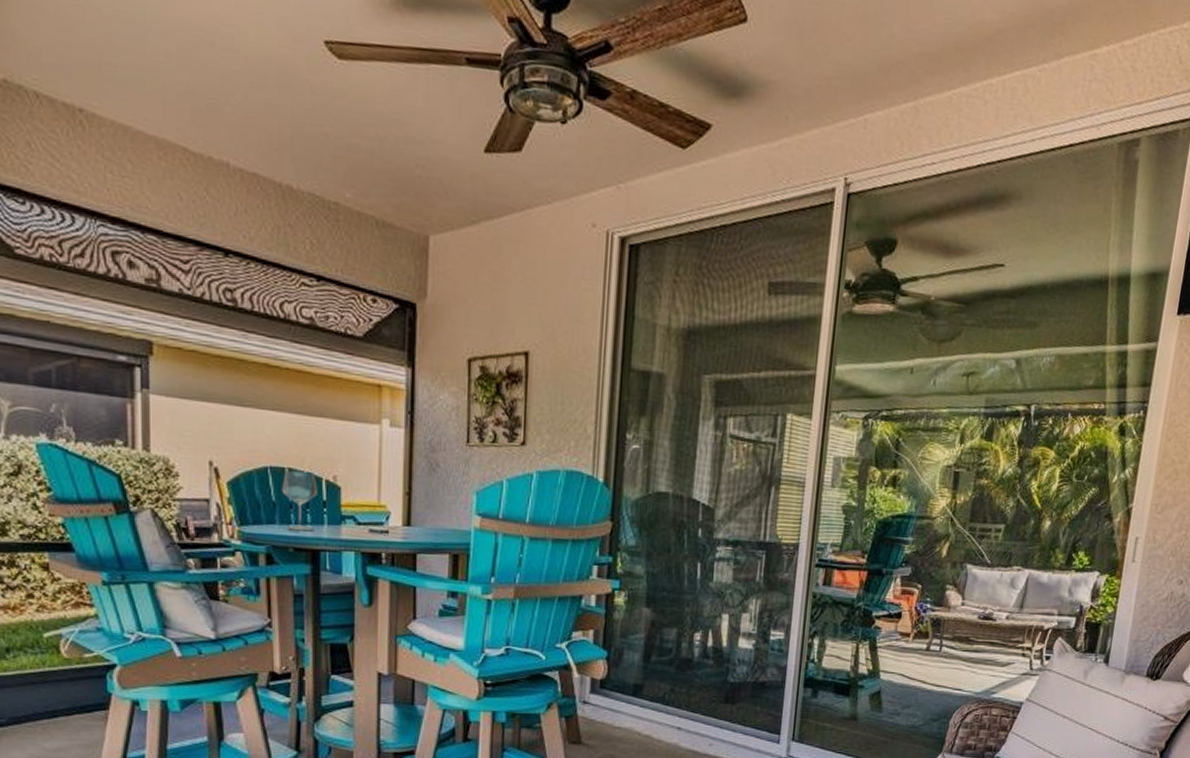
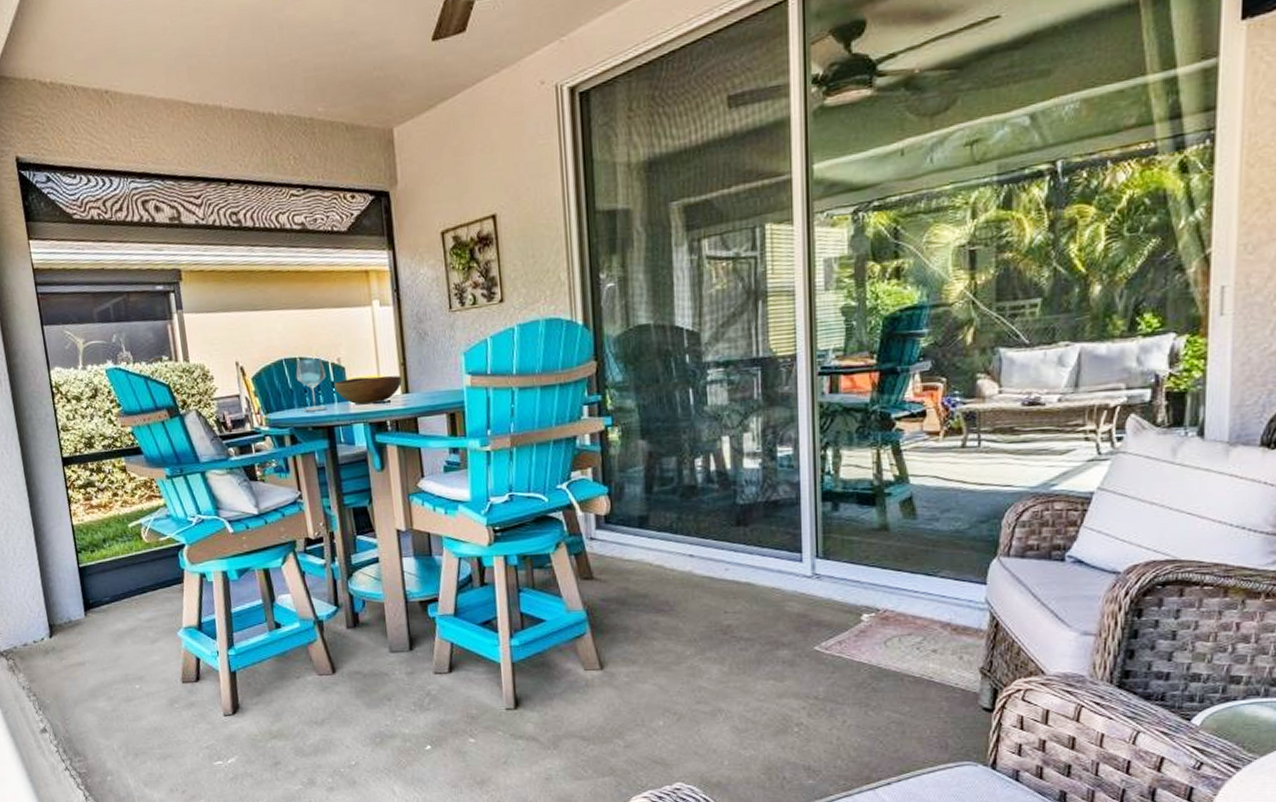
bowl: none [326,500,405,532] -> present [334,375,403,405]

